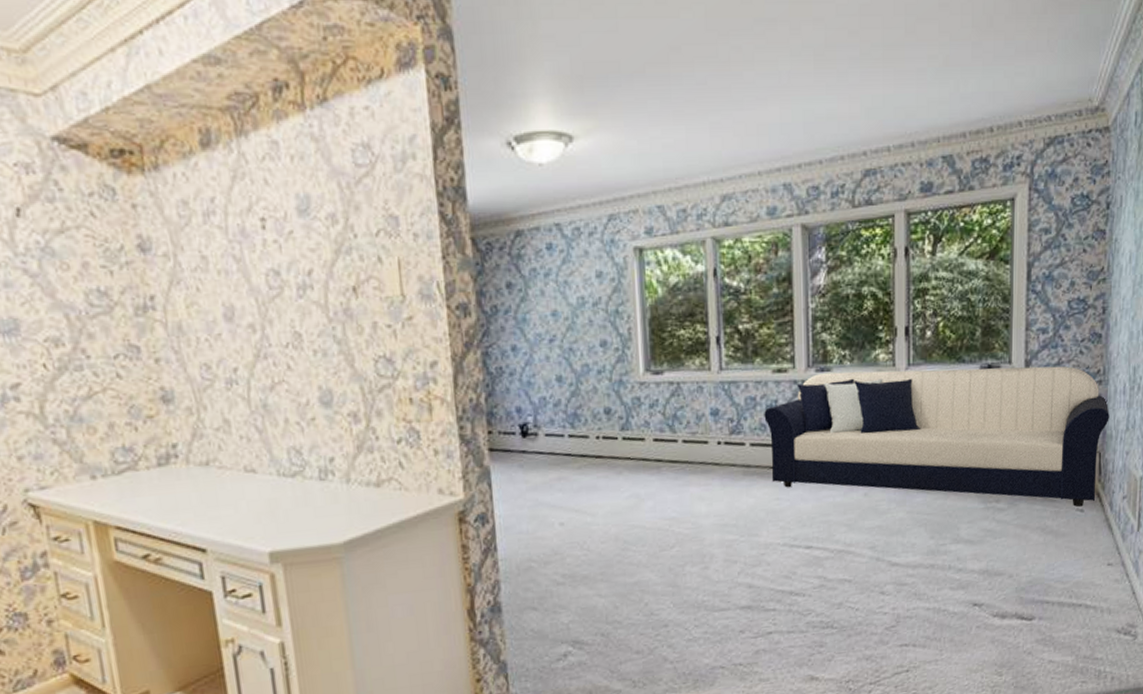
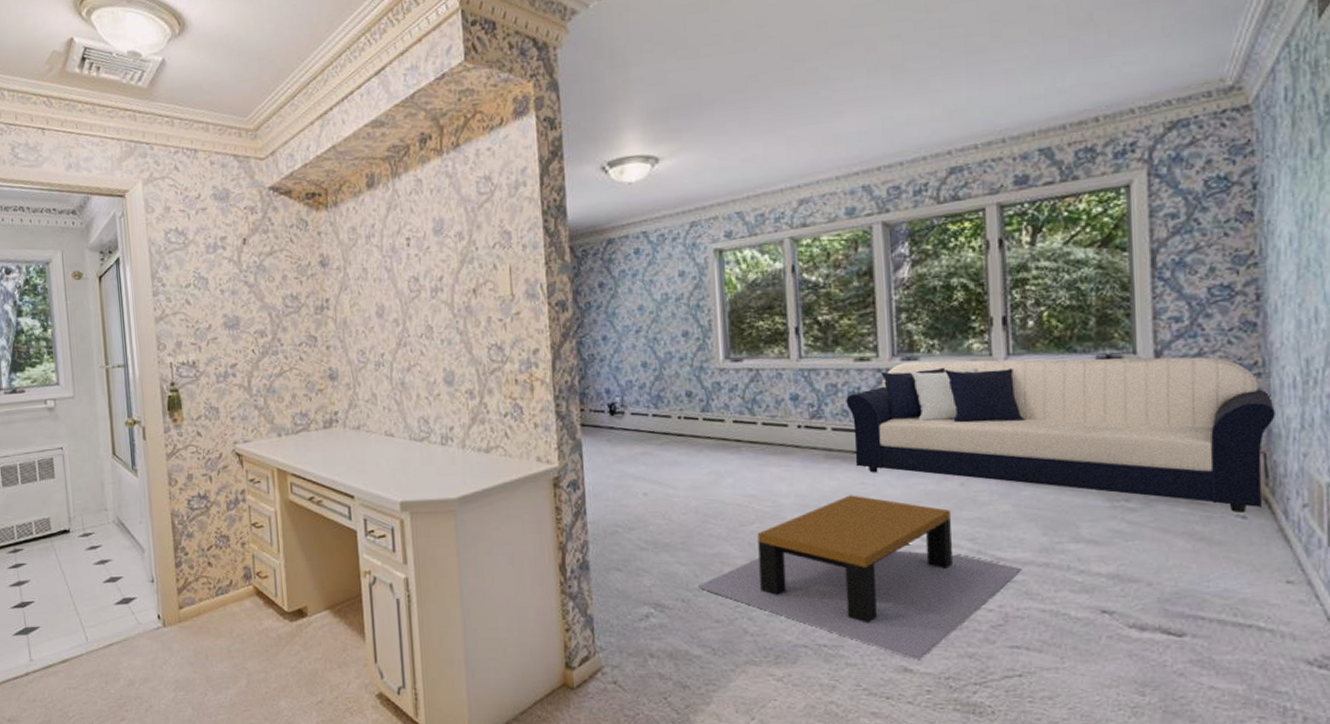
coffee table: none [617,511,913,668] -> present [697,495,1023,660]

